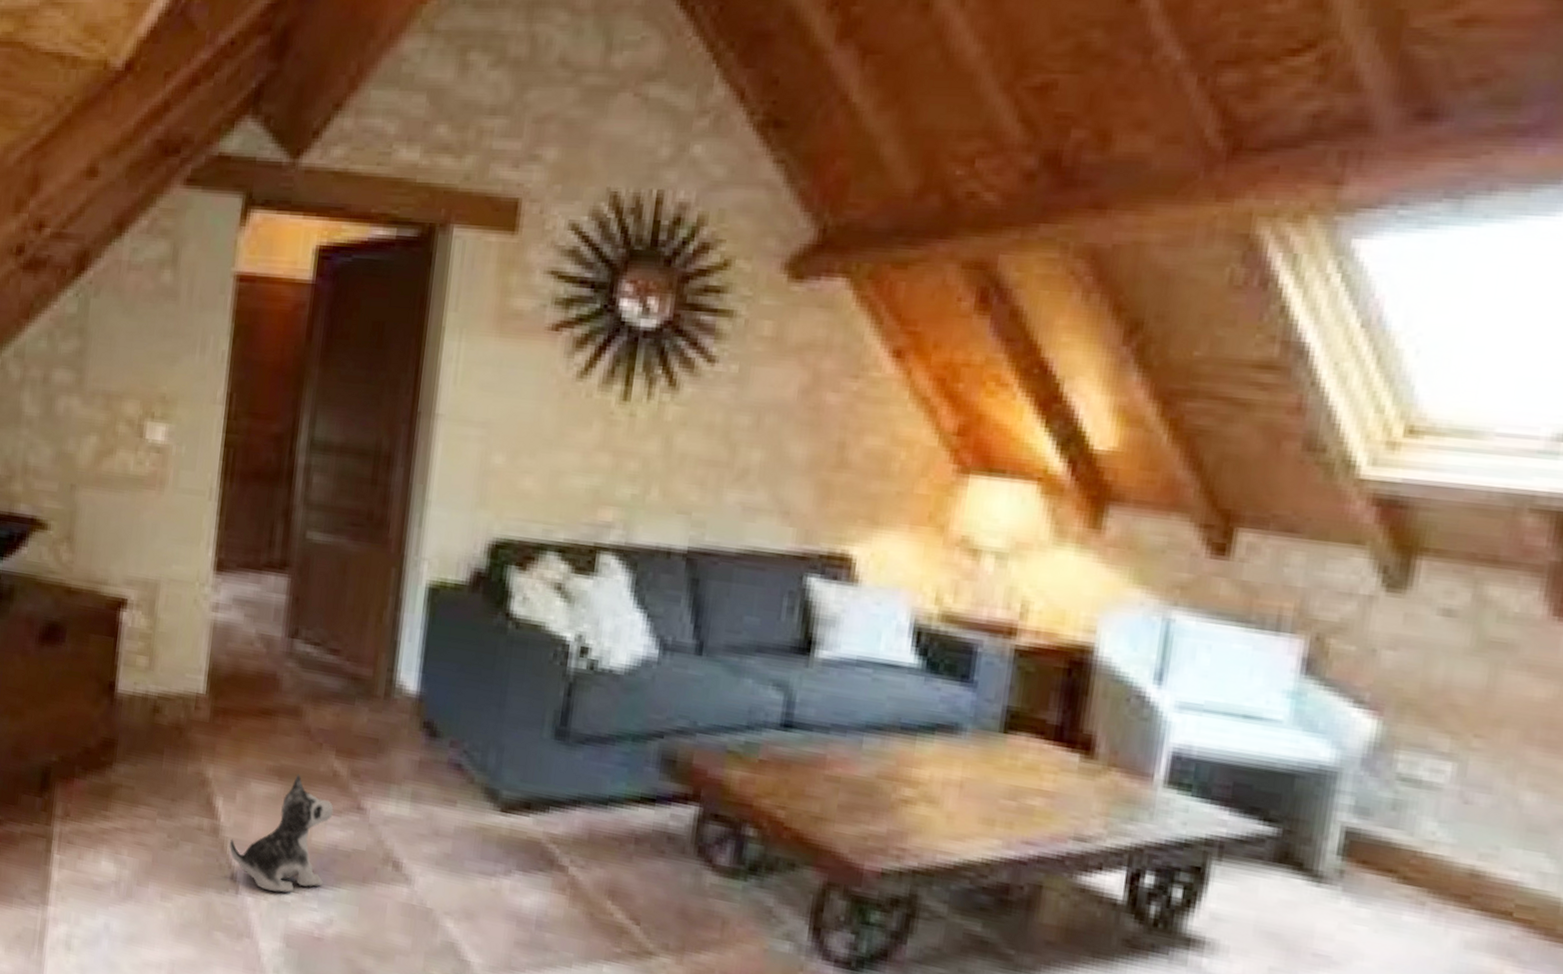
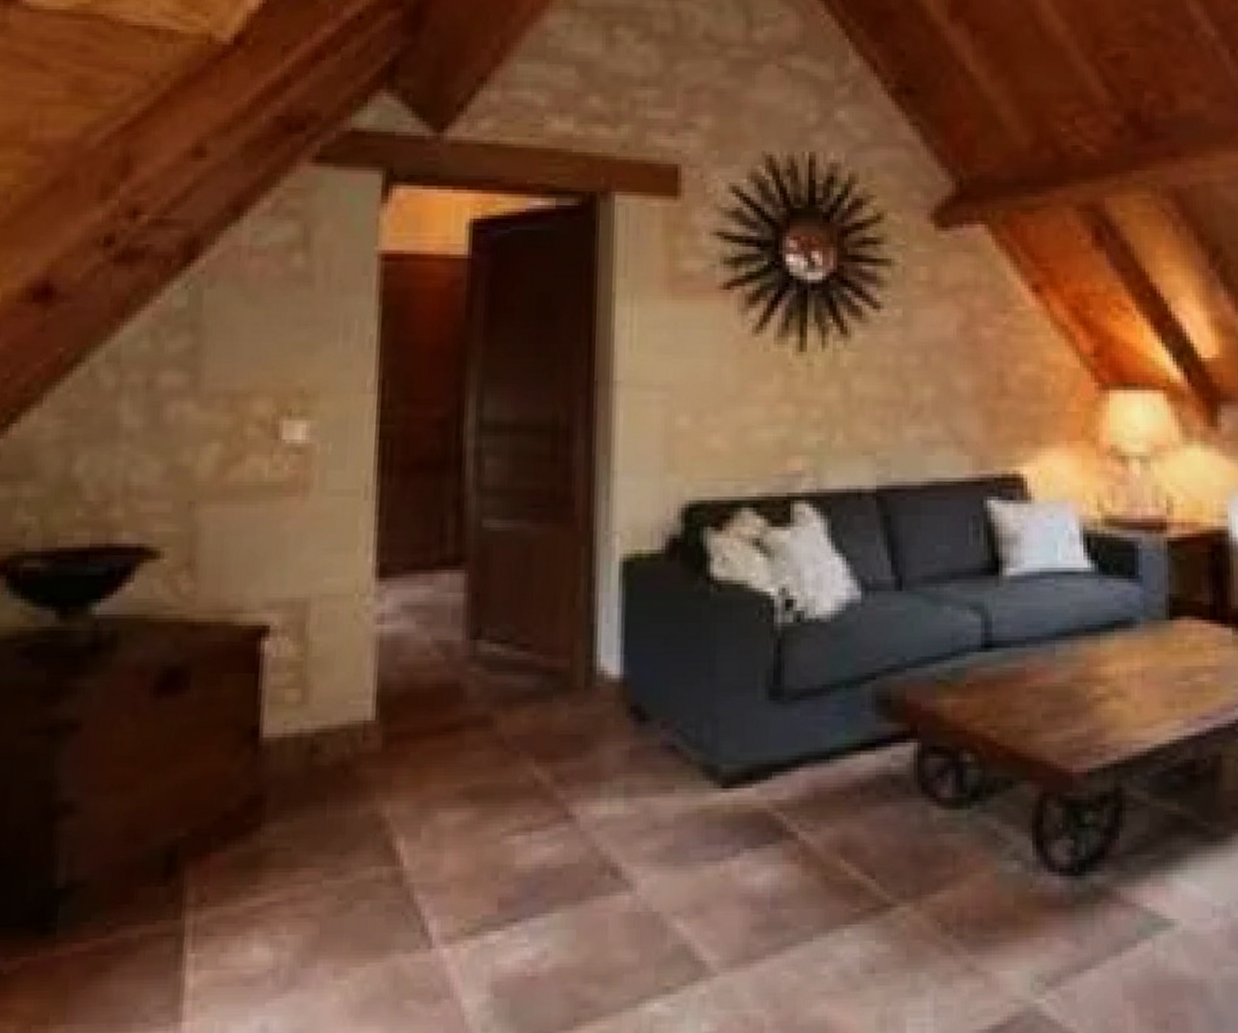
plush toy: present [229,774,334,893] -> none [417,791,538,936]

